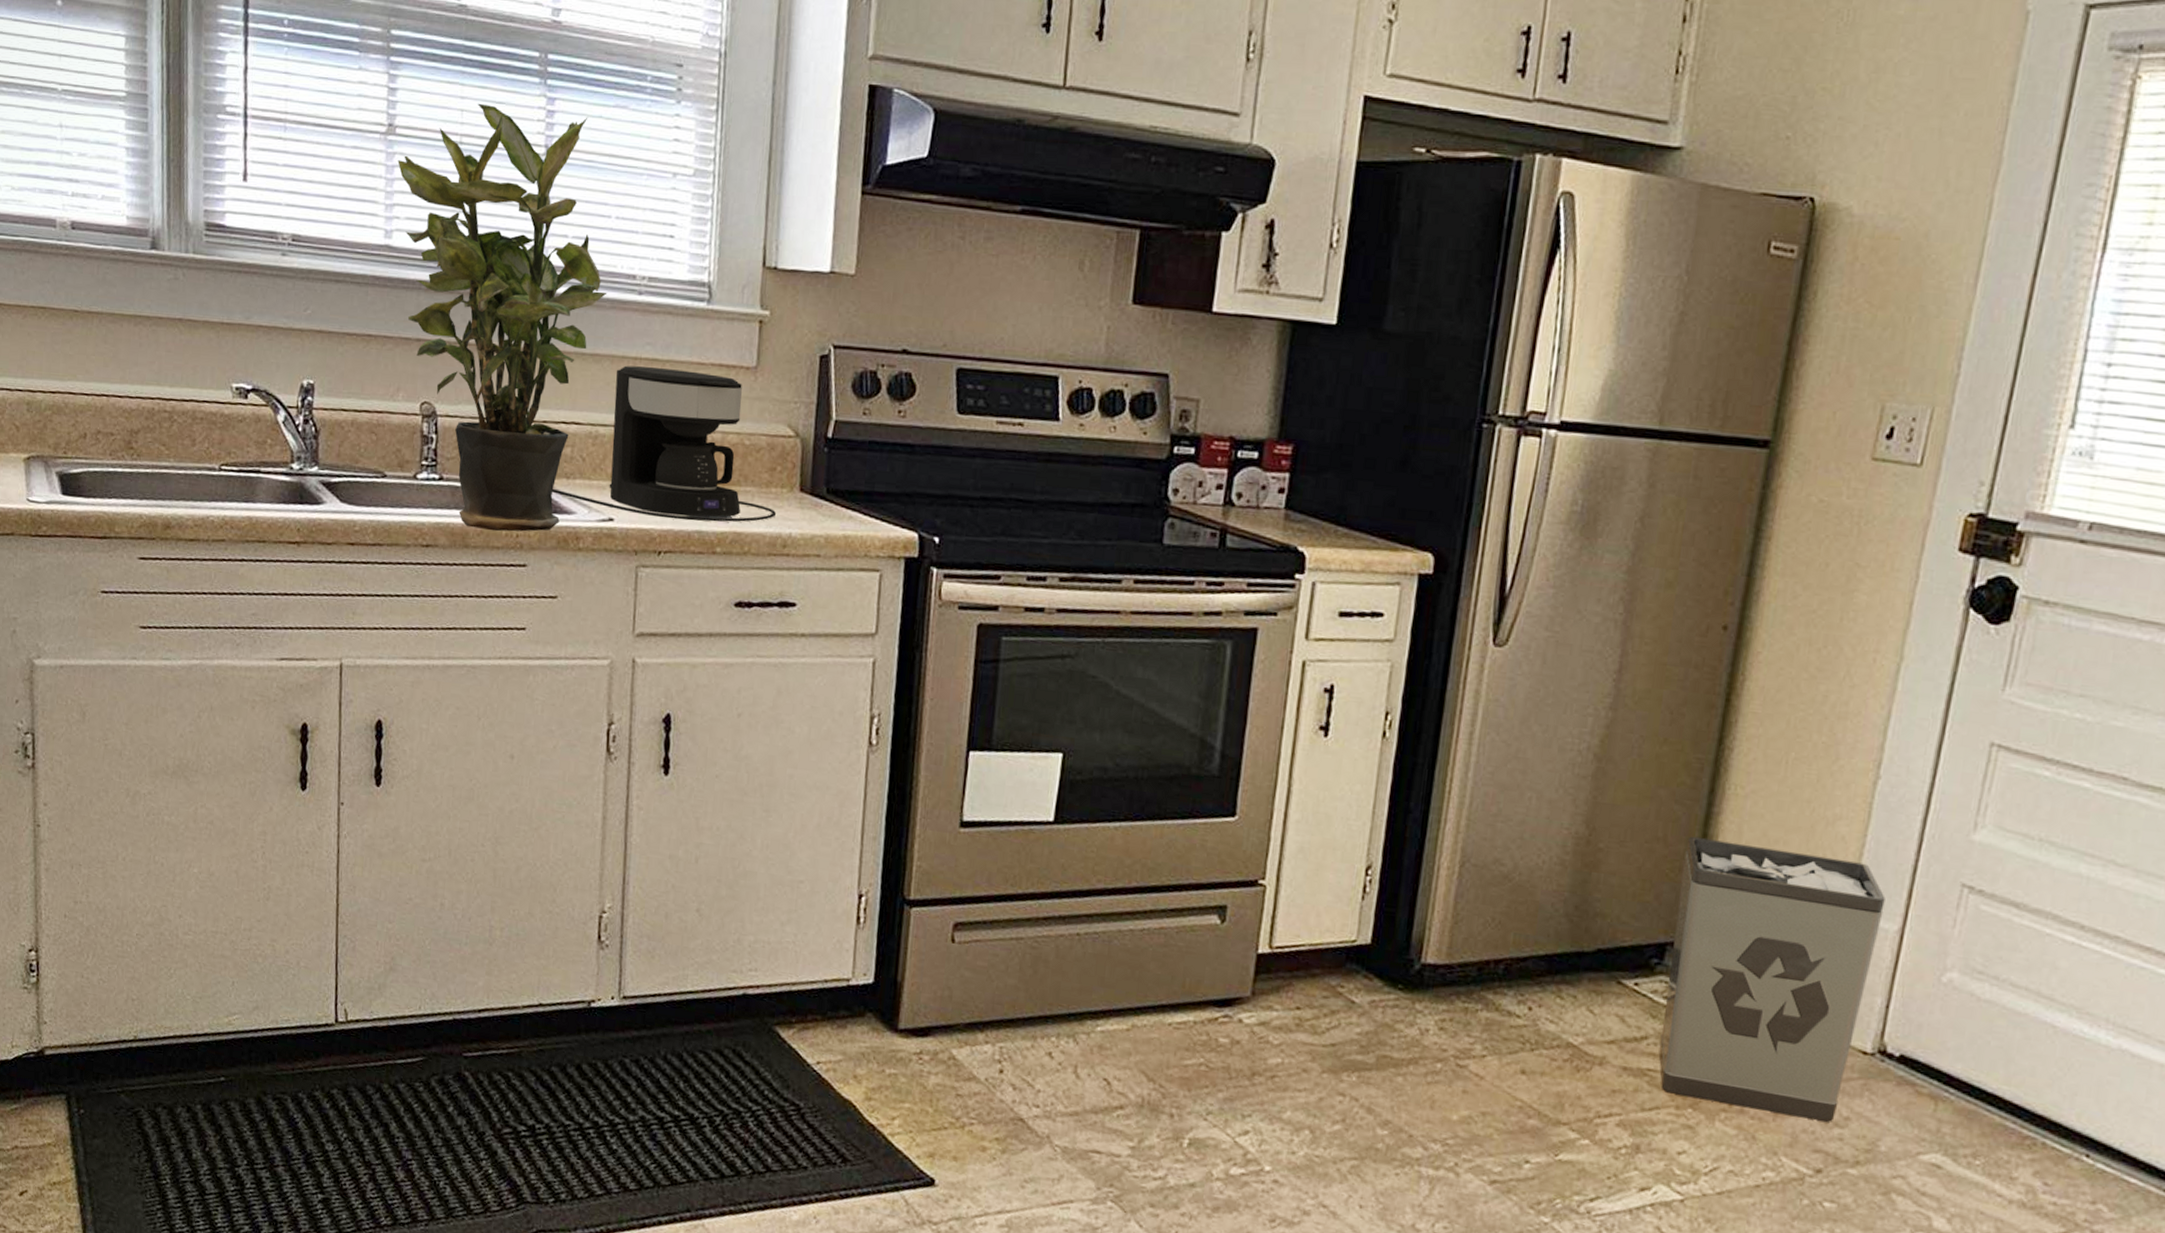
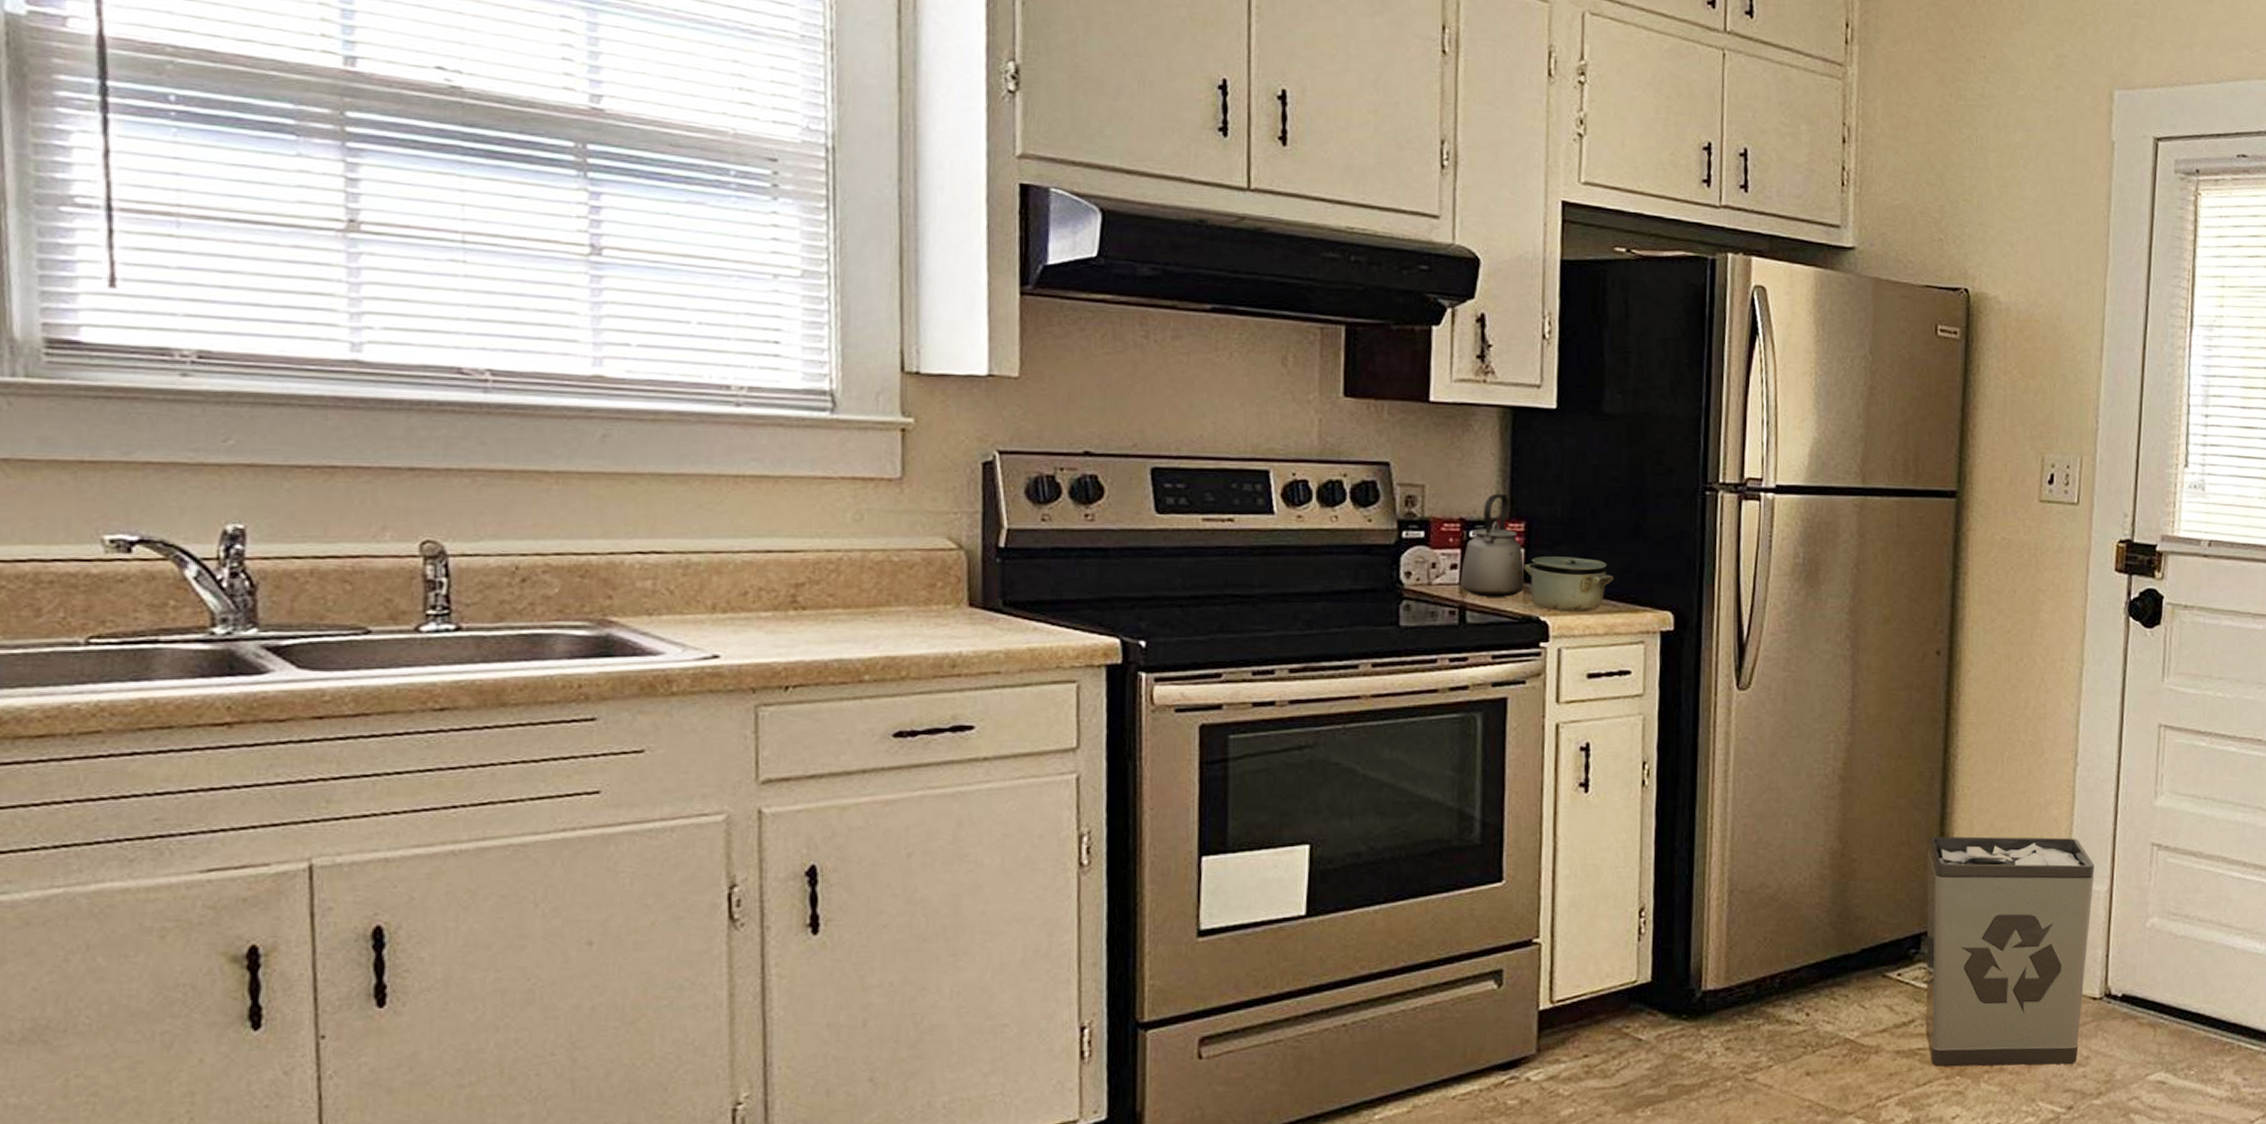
potted plant: present [398,103,607,532] -> none [366,197,692,684]
coffee maker: present [551,365,777,523] -> none [627,484,941,649]
kettle: none [1224,412,1288,523] -> present [1461,493,1525,597]
saucepan: none [1287,482,1377,547] -> present [1524,556,1614,613]

